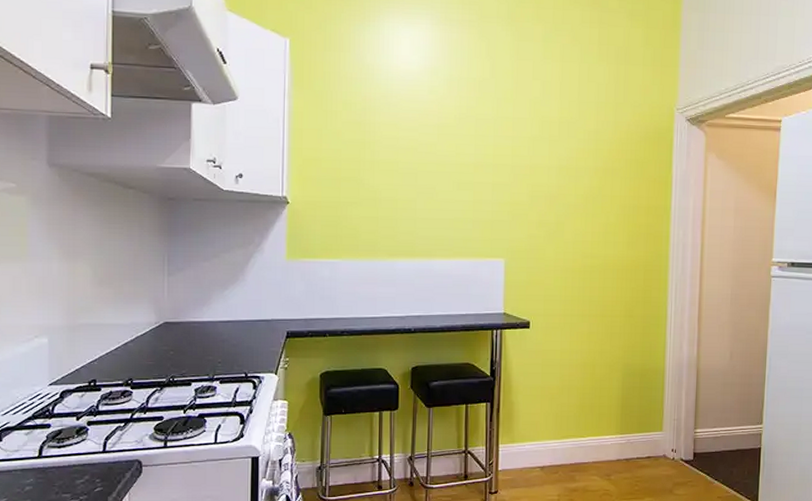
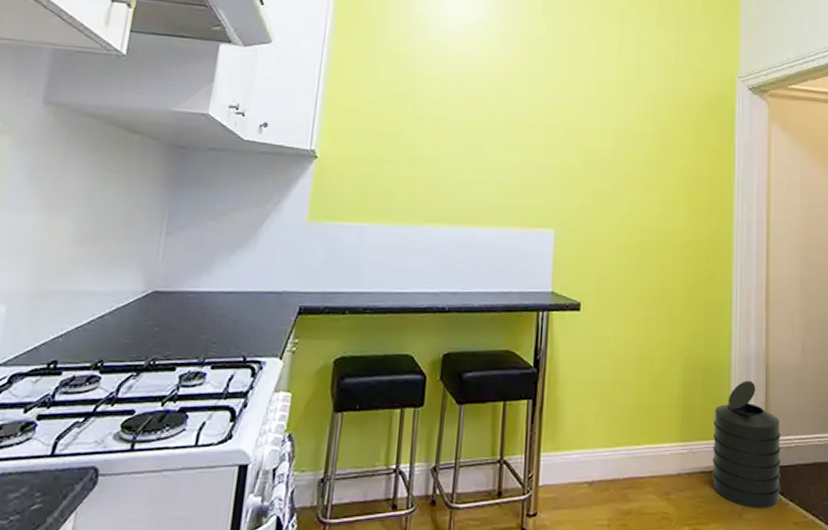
trash can: none [647,383,709,486] -> present [712,380,781,508]

